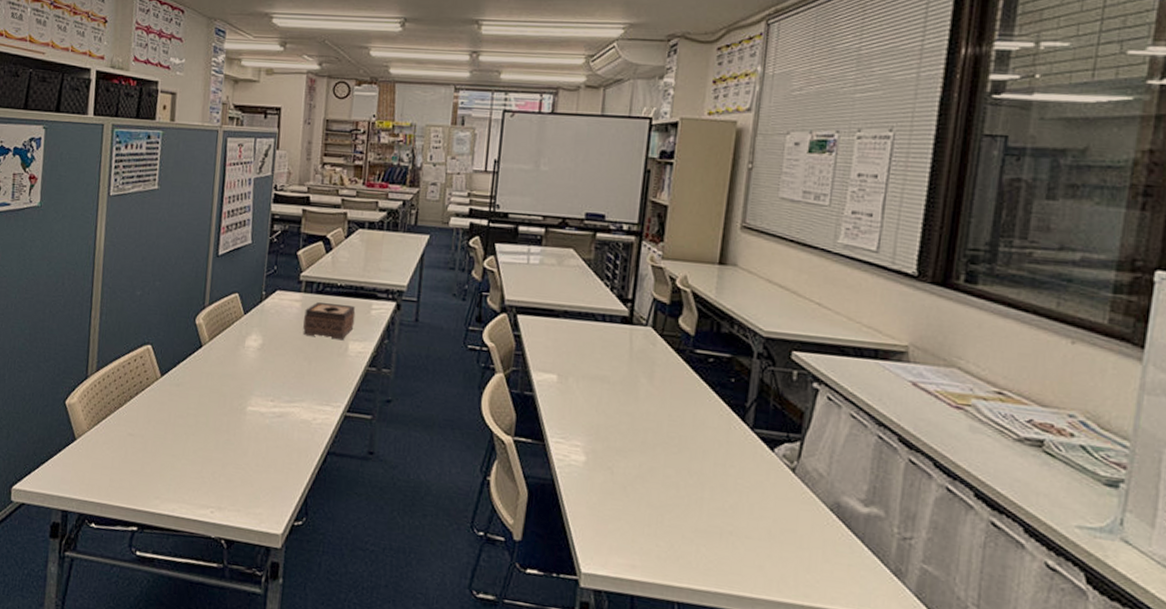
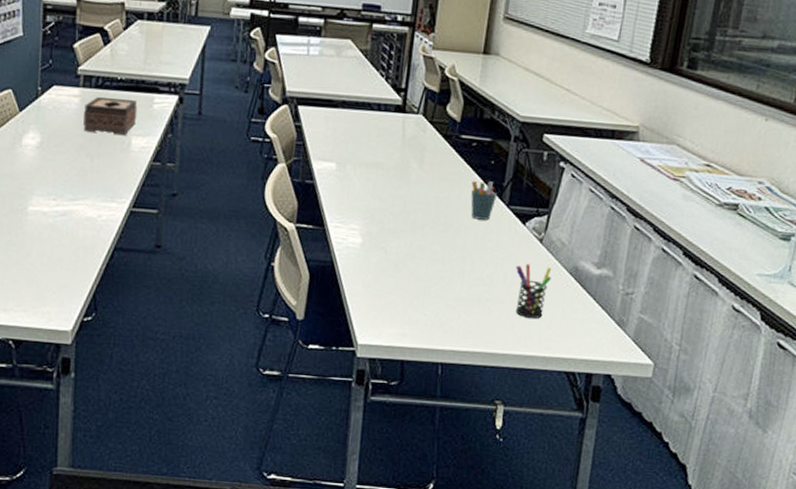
pen holder: none [708,399,739,444] -> present [471,180,497,220]
pen holder: none [763,495,808,560] -> present [515,263,552,319]

